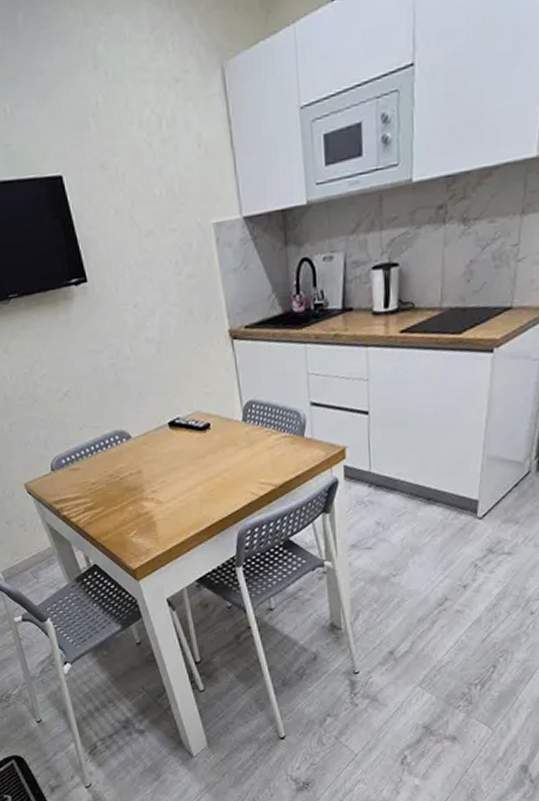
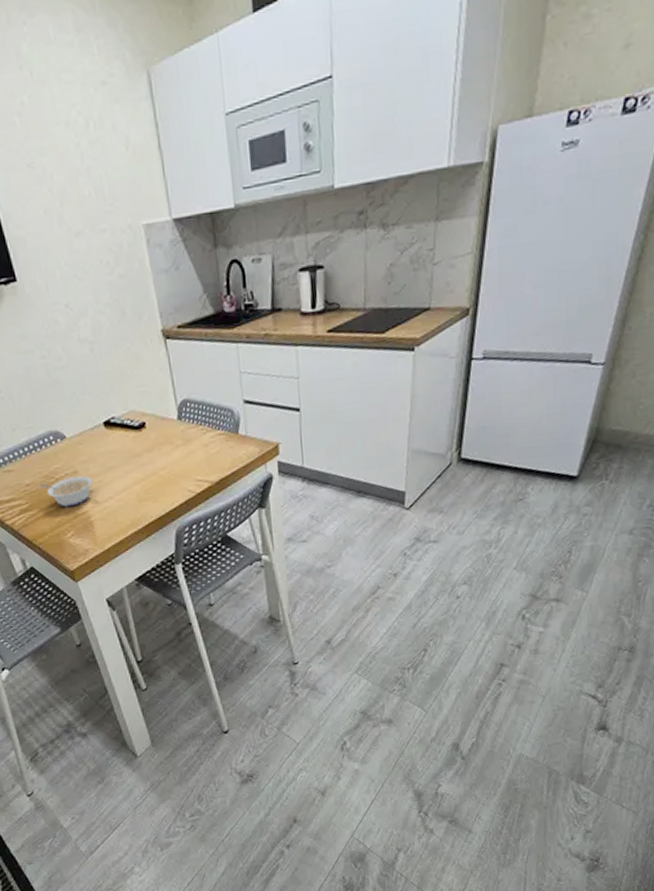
legume: none [104,475,157,507] -> present [39,475,93,507]

